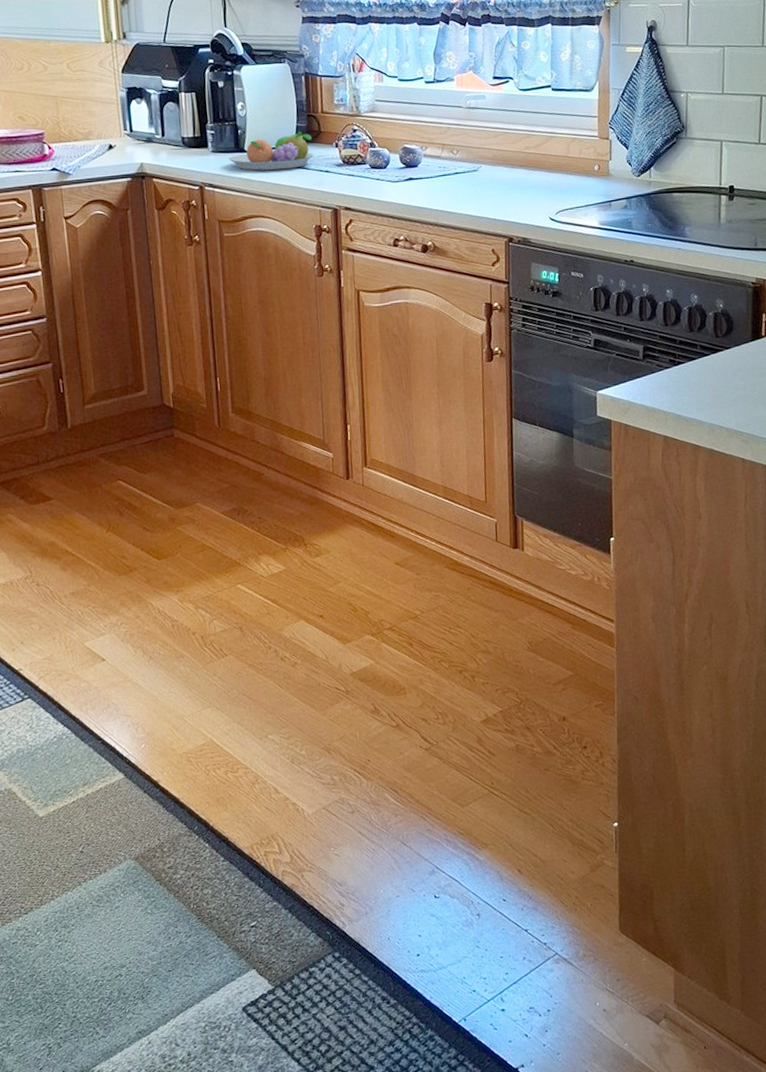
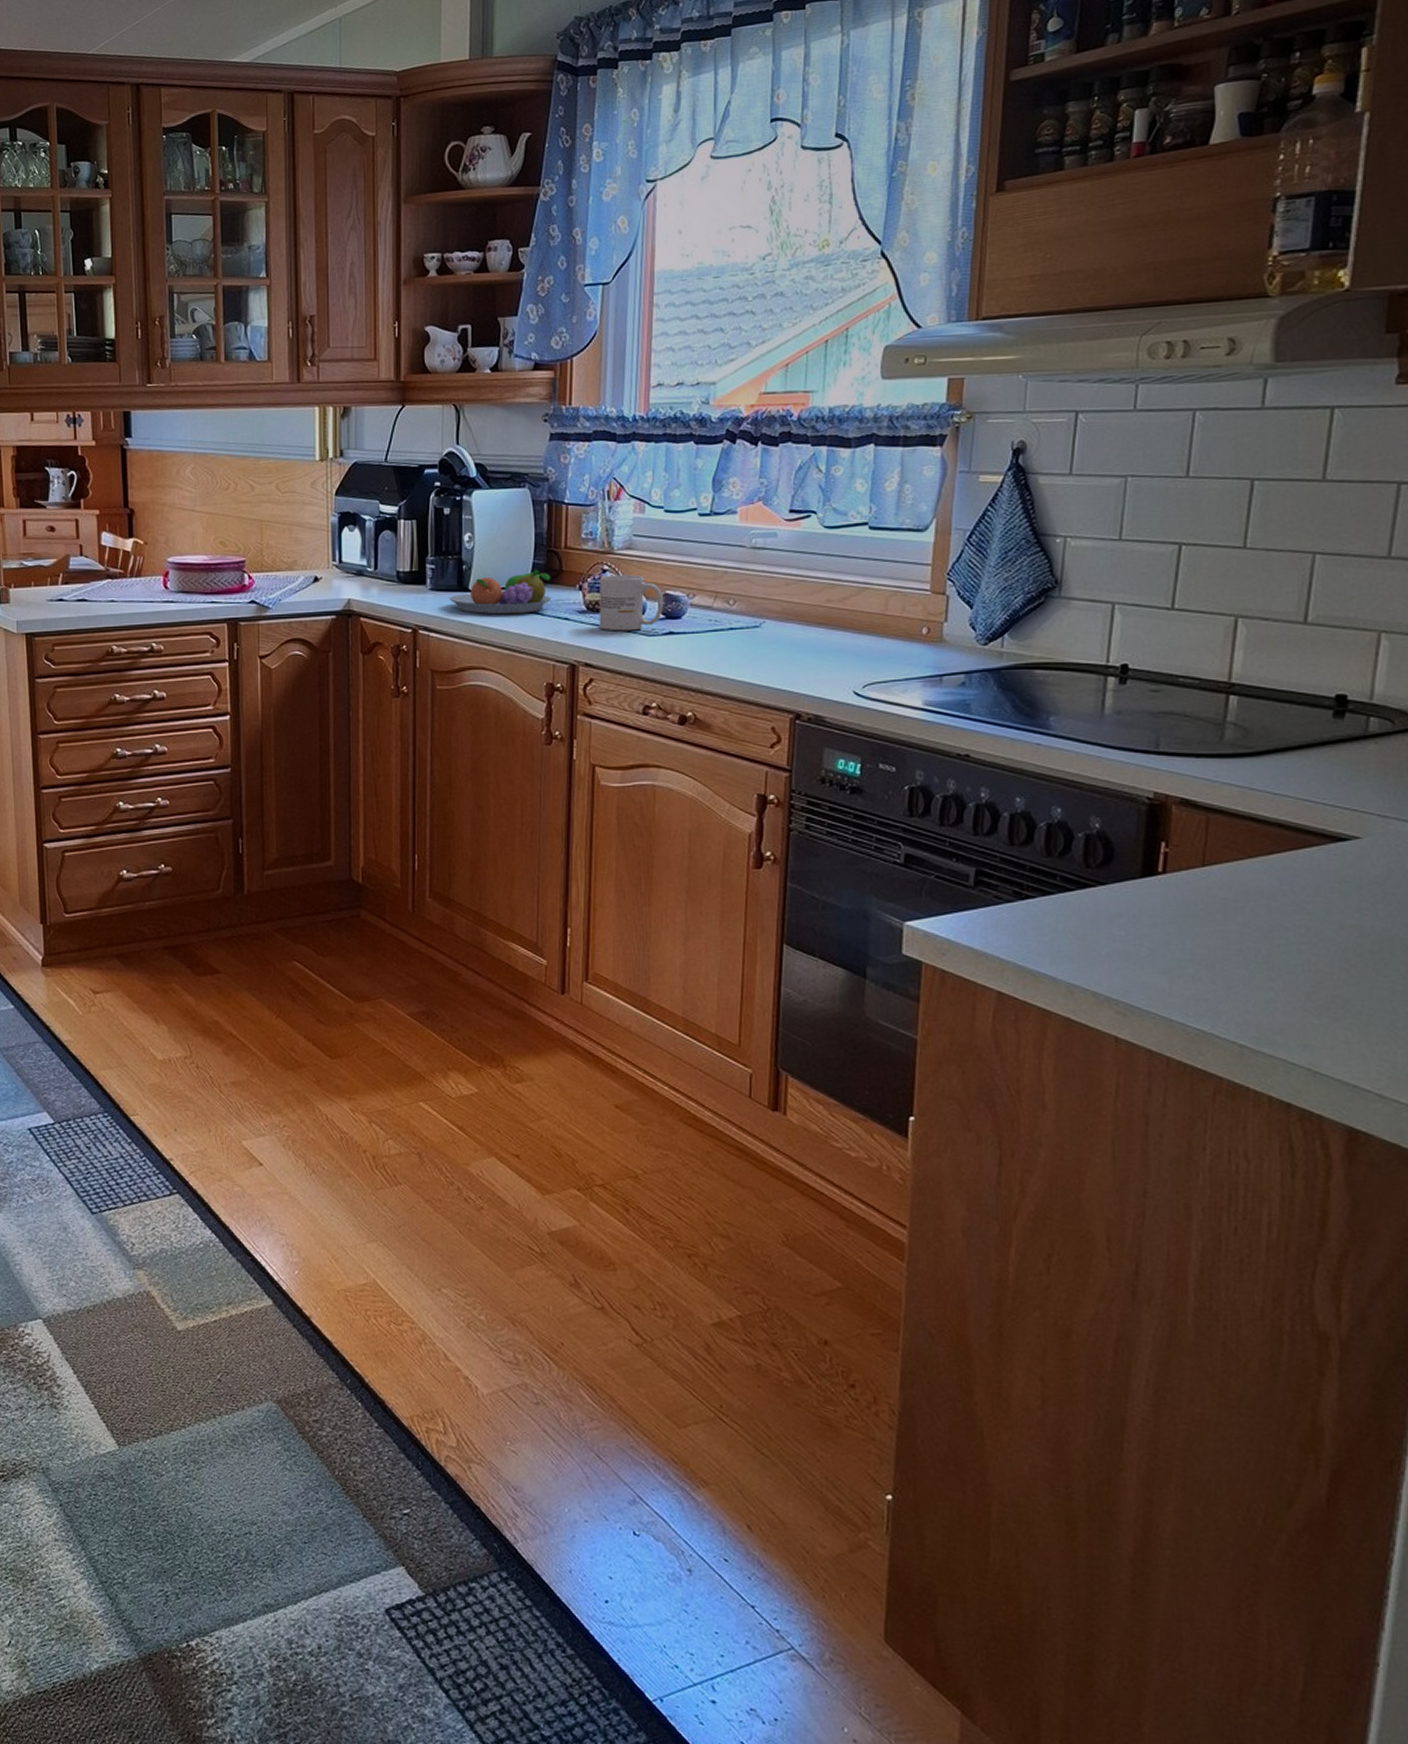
mug: none [351,132,404,180] -> present [598,574,664,631]

